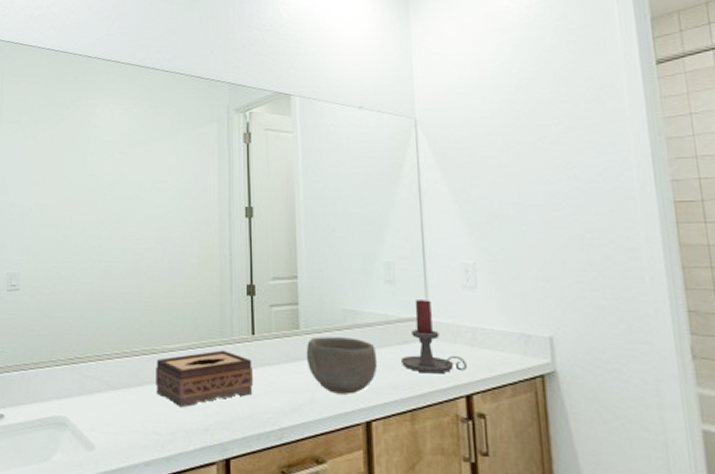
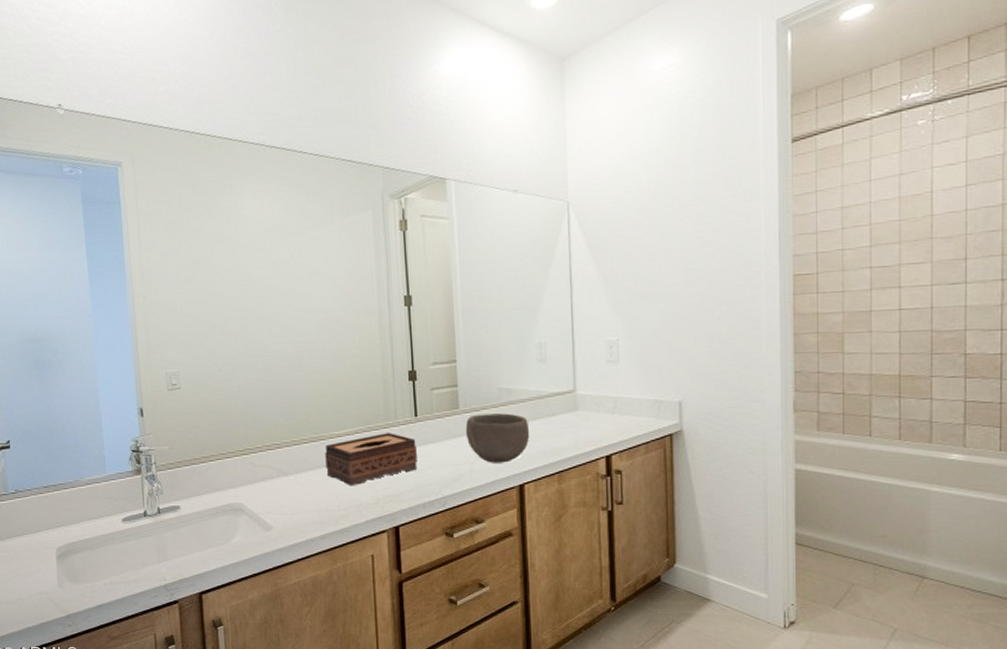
candle holder: present [400,300,467,374] -> none [550,375,607,440]

